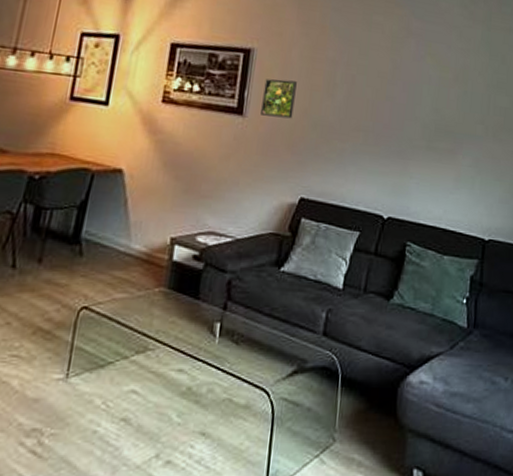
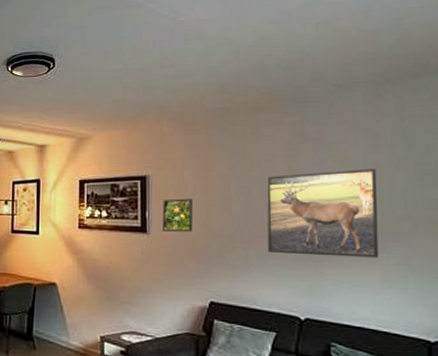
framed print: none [362,66,464,159] -> present [267,168,379,258]

